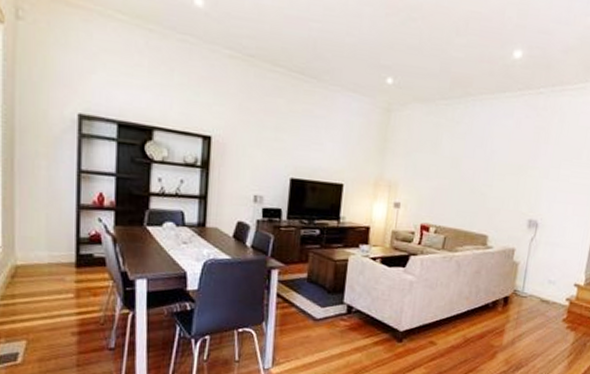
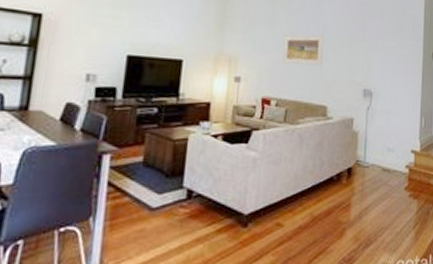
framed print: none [444,160,491,194] -> present [282,35,324,66]

